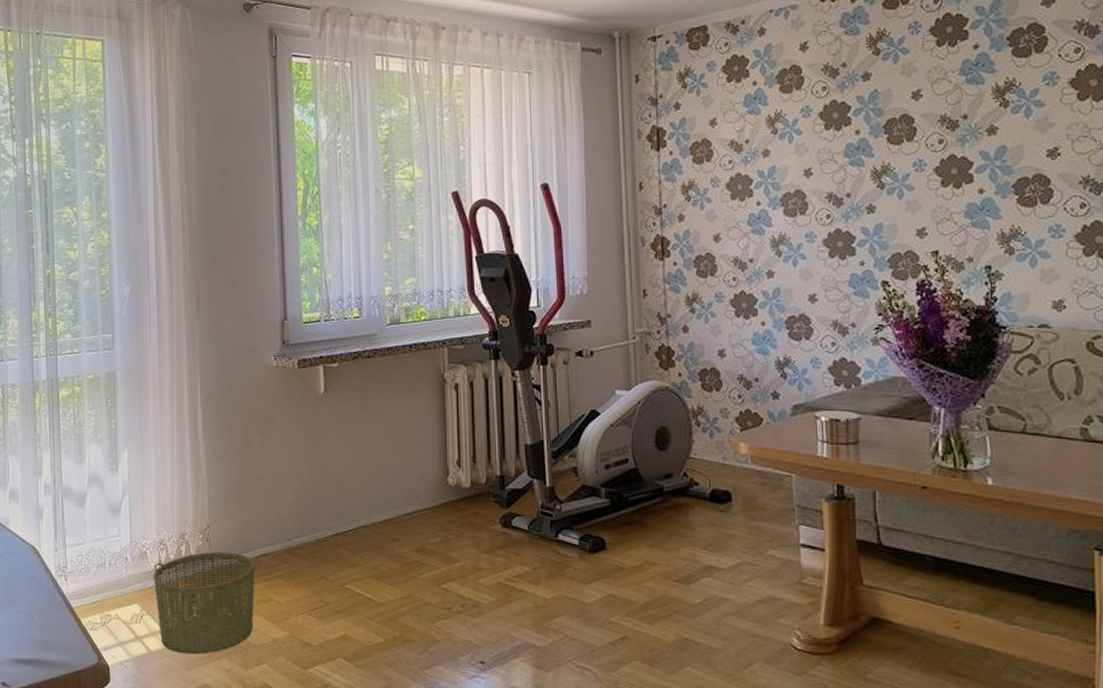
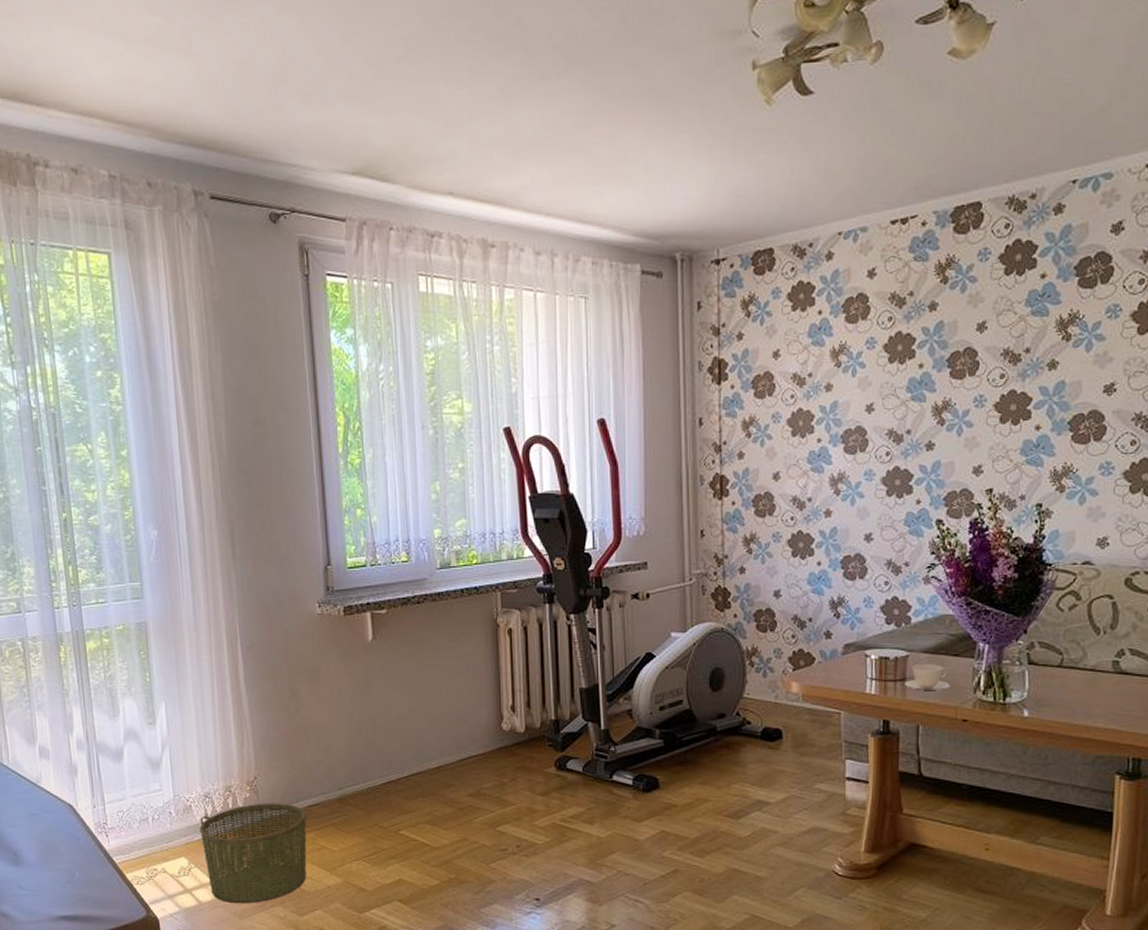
teacup: none [858,428,905,455] -> present [905,665,949,690]

